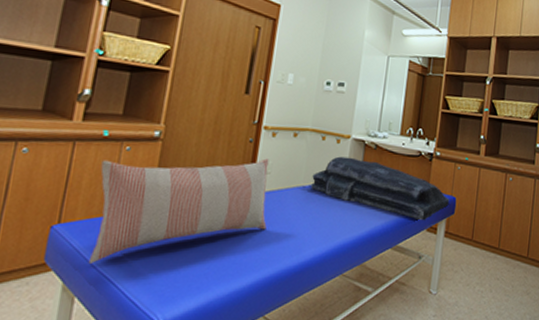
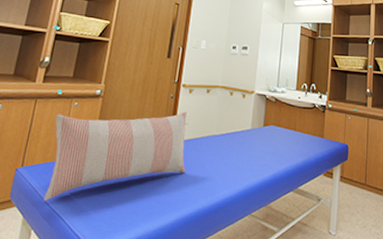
blanket: present [310,156,450,221] -> none [221,109,343,167]

